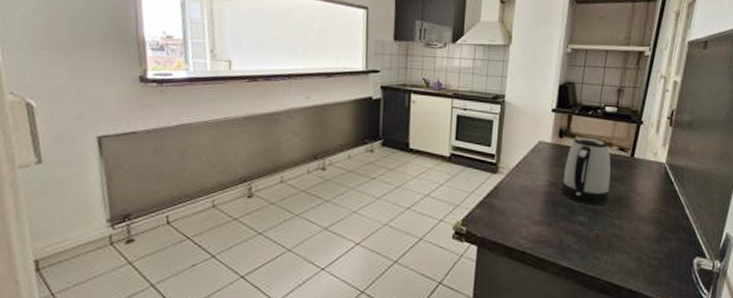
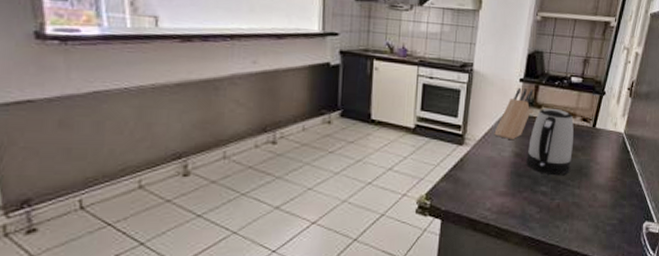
knife block: none [528,117,566,169] -> present [494,87,533,140]

